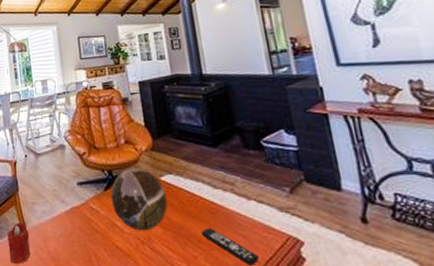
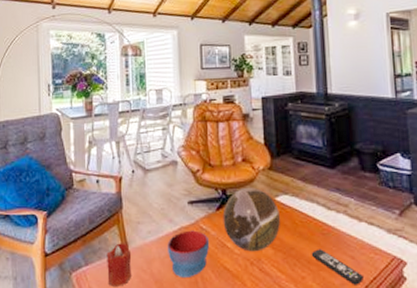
bowl: none [61,210,100,257] -> present [167,230,209,279]

